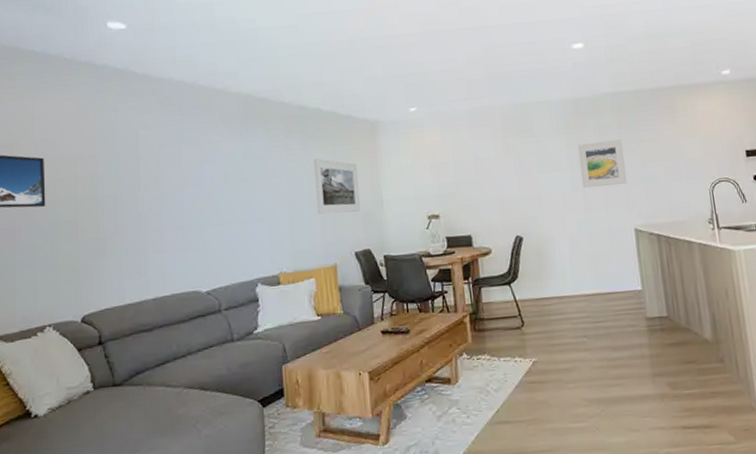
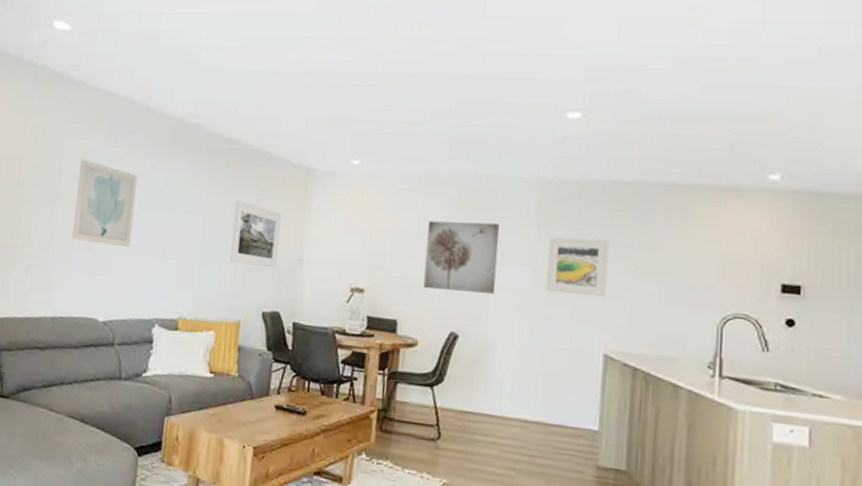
wall art: none [157,145,221,223] -> present [72,159,138,247]
wall art: none [482,141,545,205] -> present [424,221,499,294]

